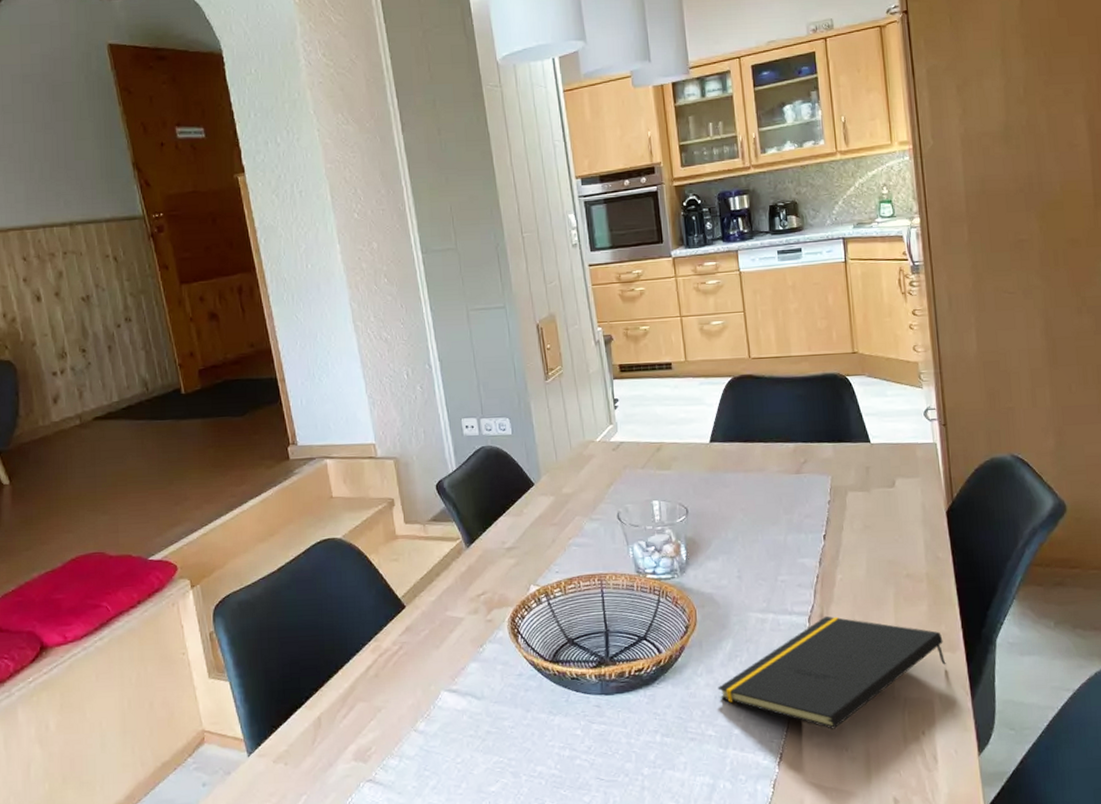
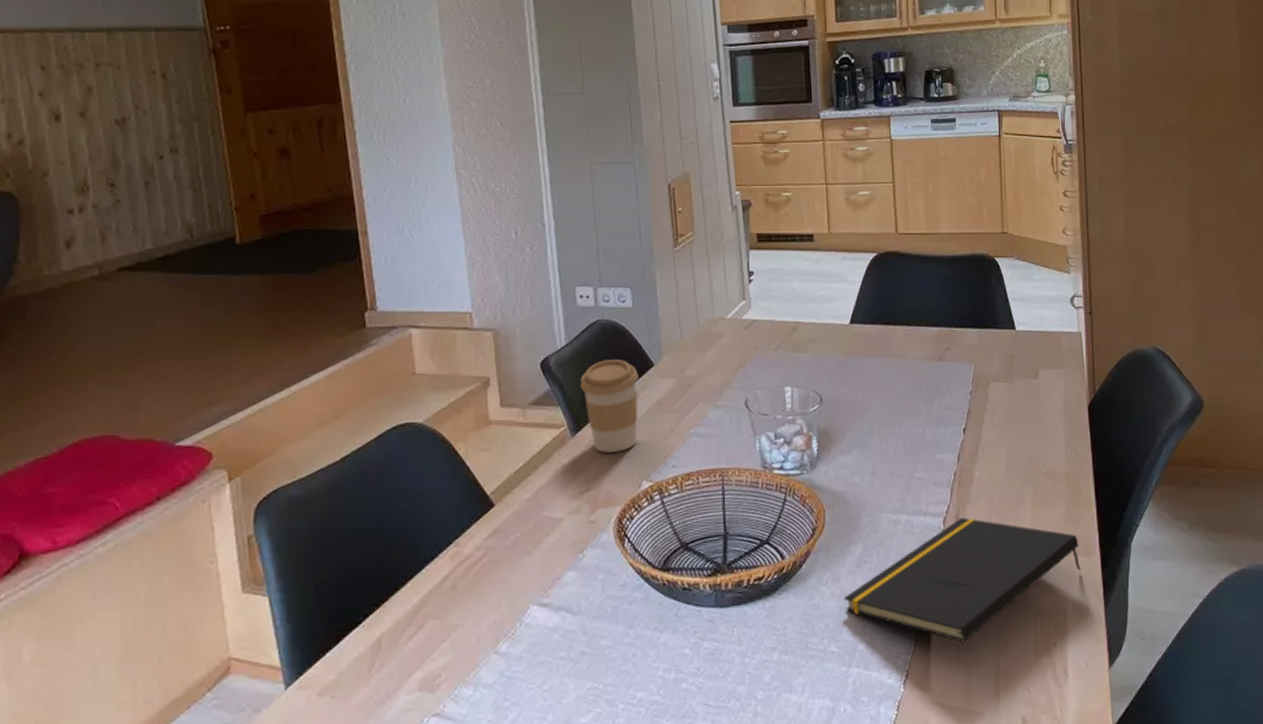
coffee cup: none [471,480,523,561] -> present [580,360,639,453]

